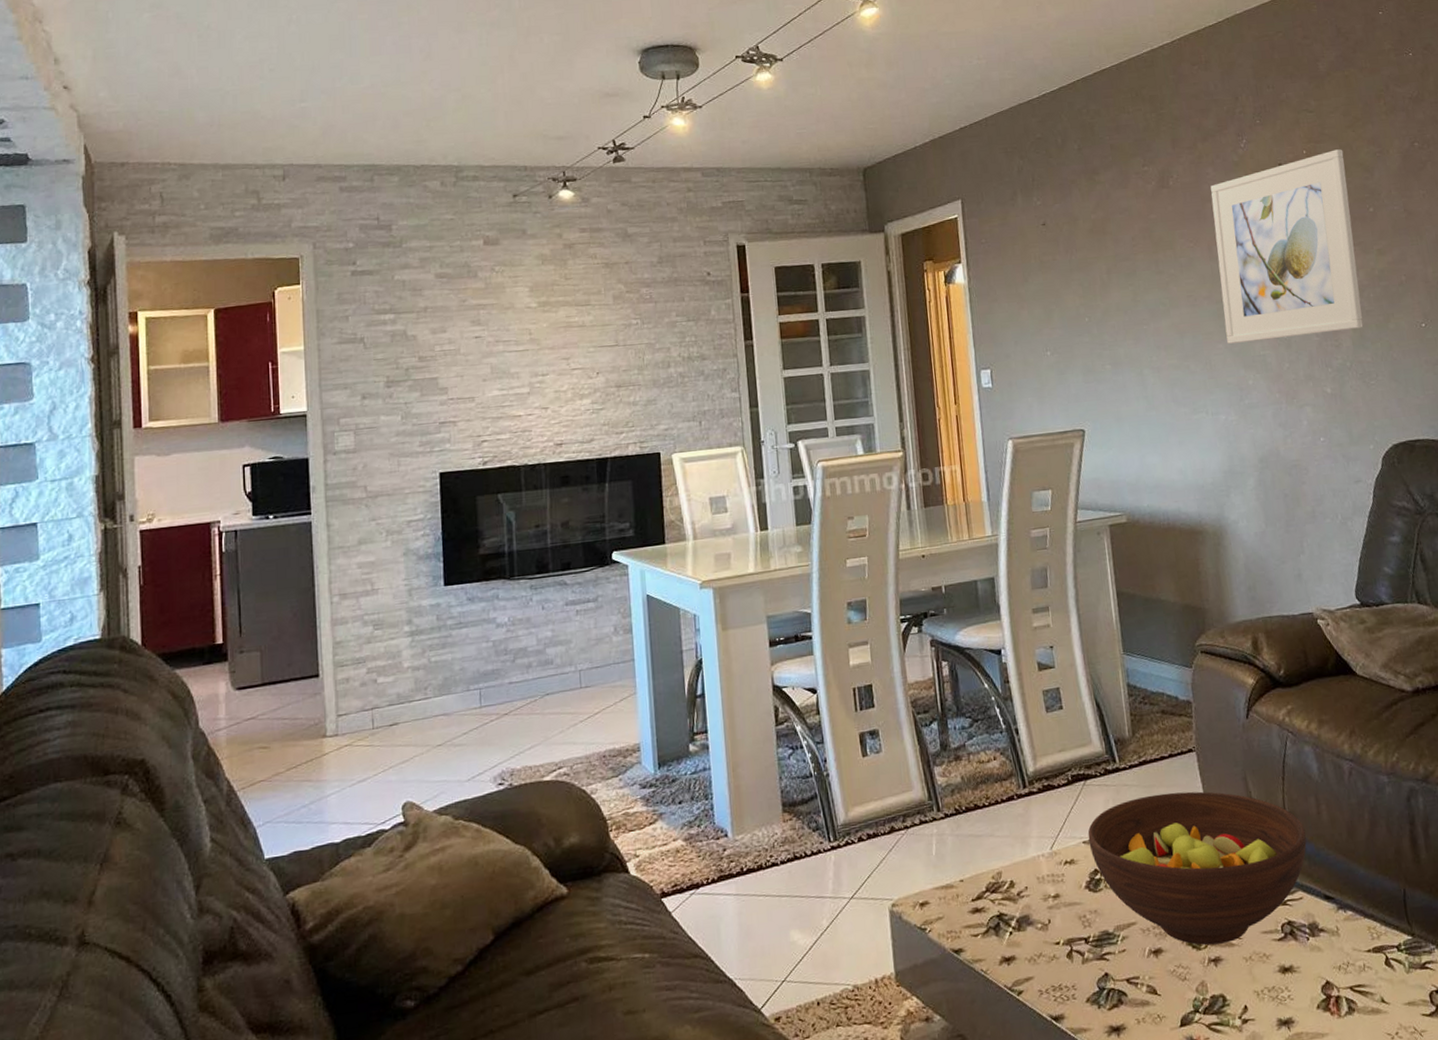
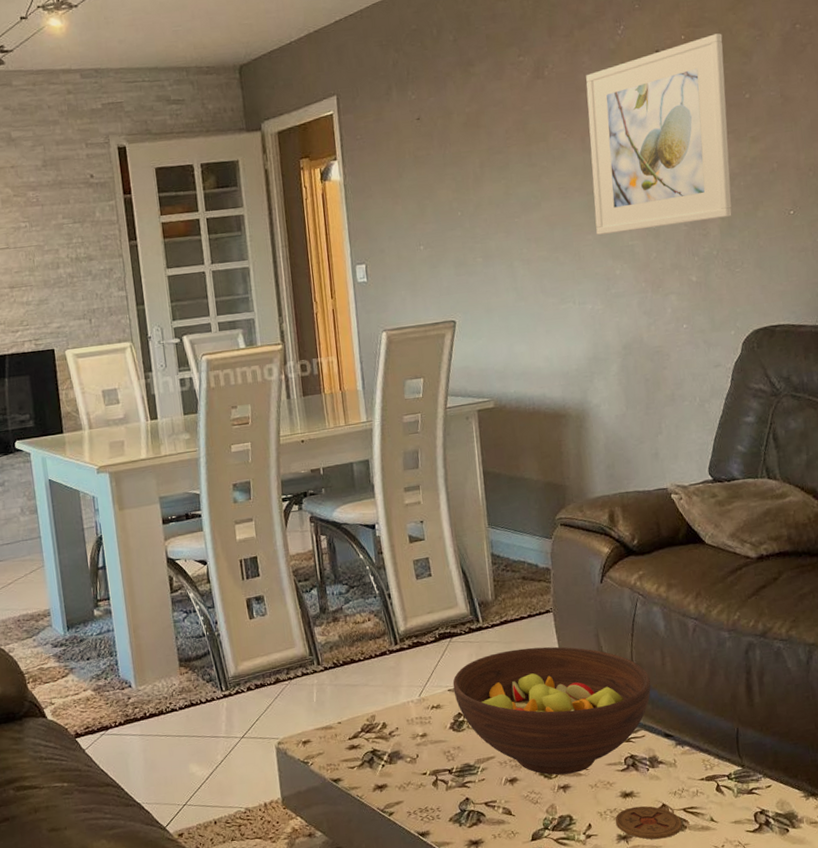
coaster: none [1274,983,1350,1026] -> present [615,806,682,840]

